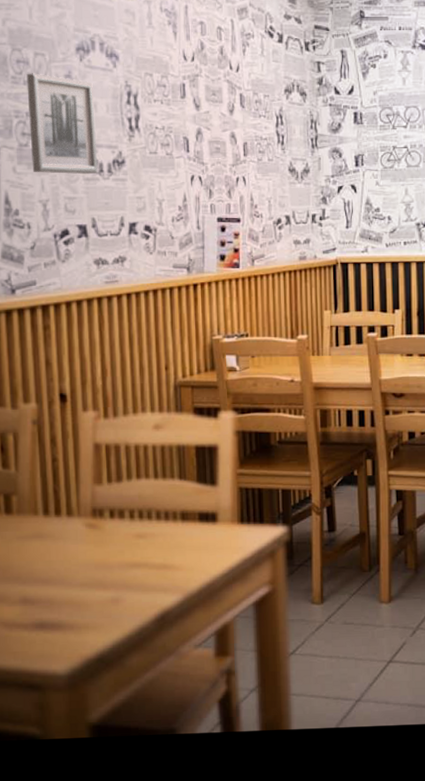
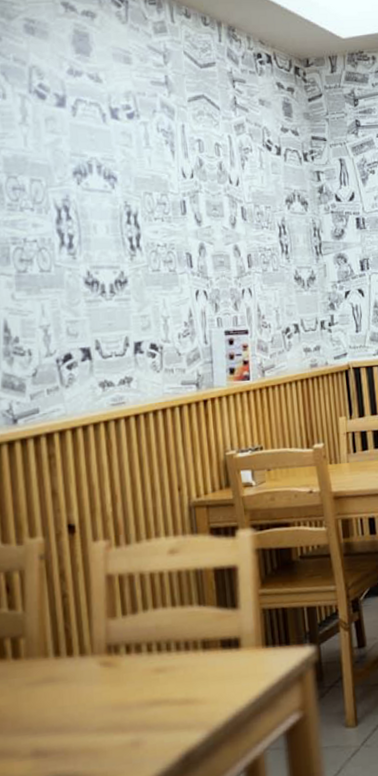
wall art: present [26,73,98,174] -> none [23,199,100,299]

